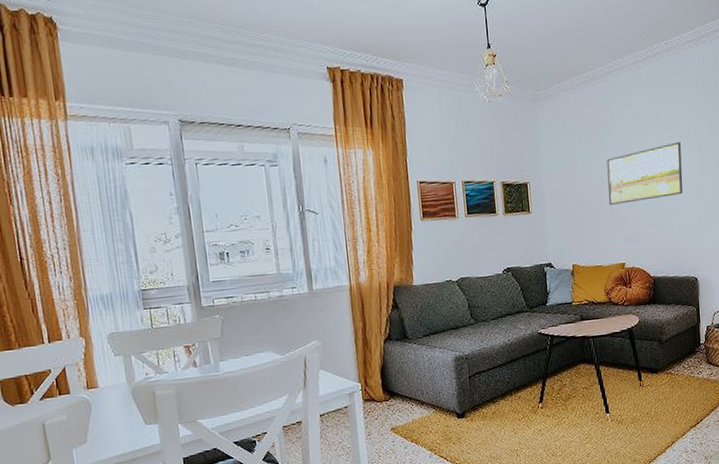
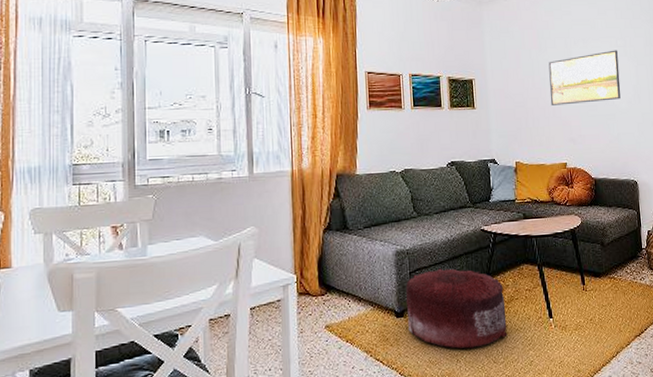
pouf: none [466,371,565,445] -> present [406,268,508,349]

